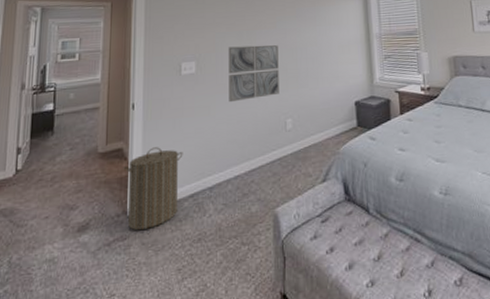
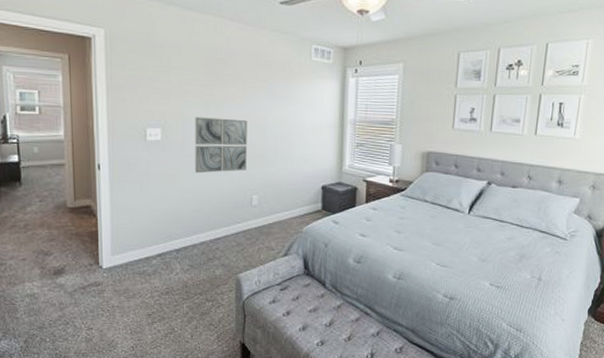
laundry hamper: present [123,147,183,230] -> none [92,208,151,279]

